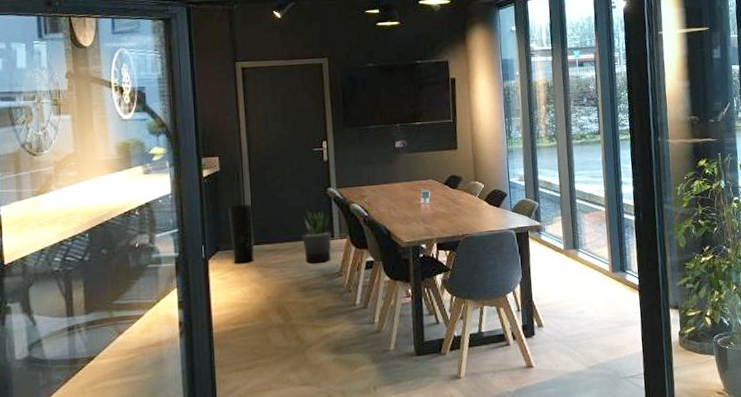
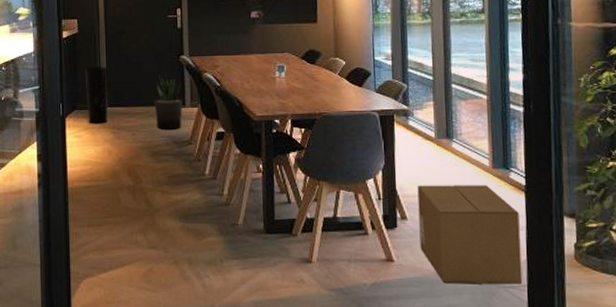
box: none [551,288,640,382] -> present [417,185,523,285]

